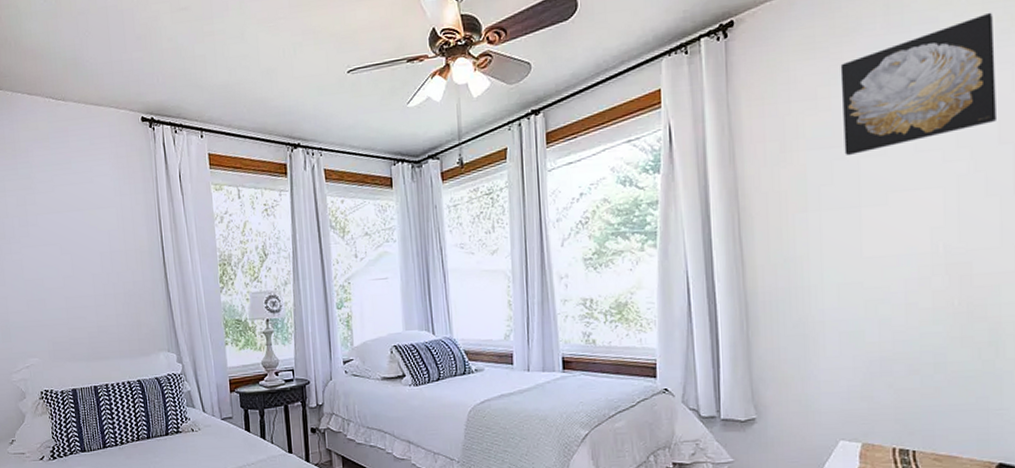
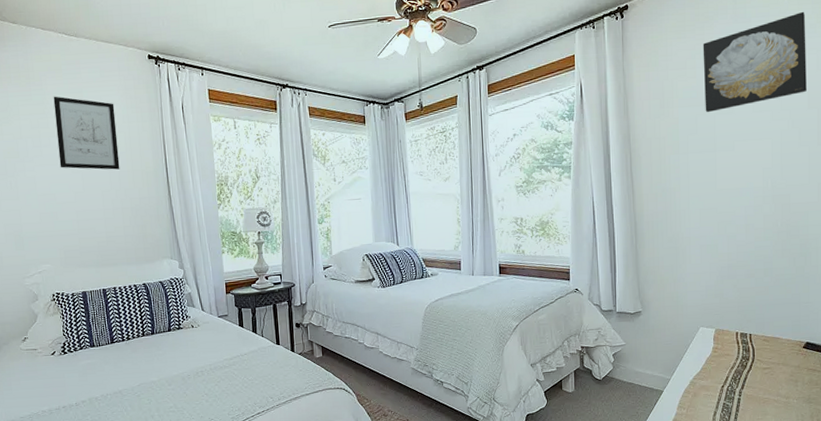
wall art: none [40,168,112,250] -> present [53,96,120,170]

